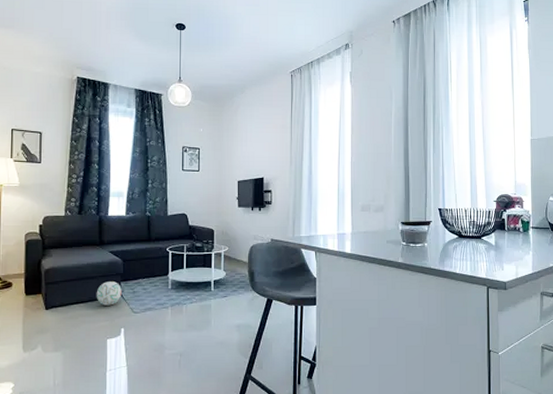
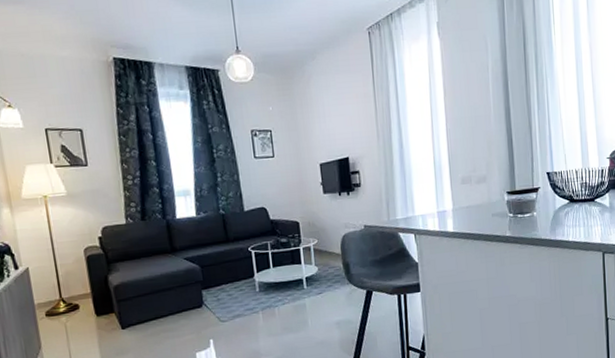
ball: present [96,281,122,306] -> none [176,290,205,318]

